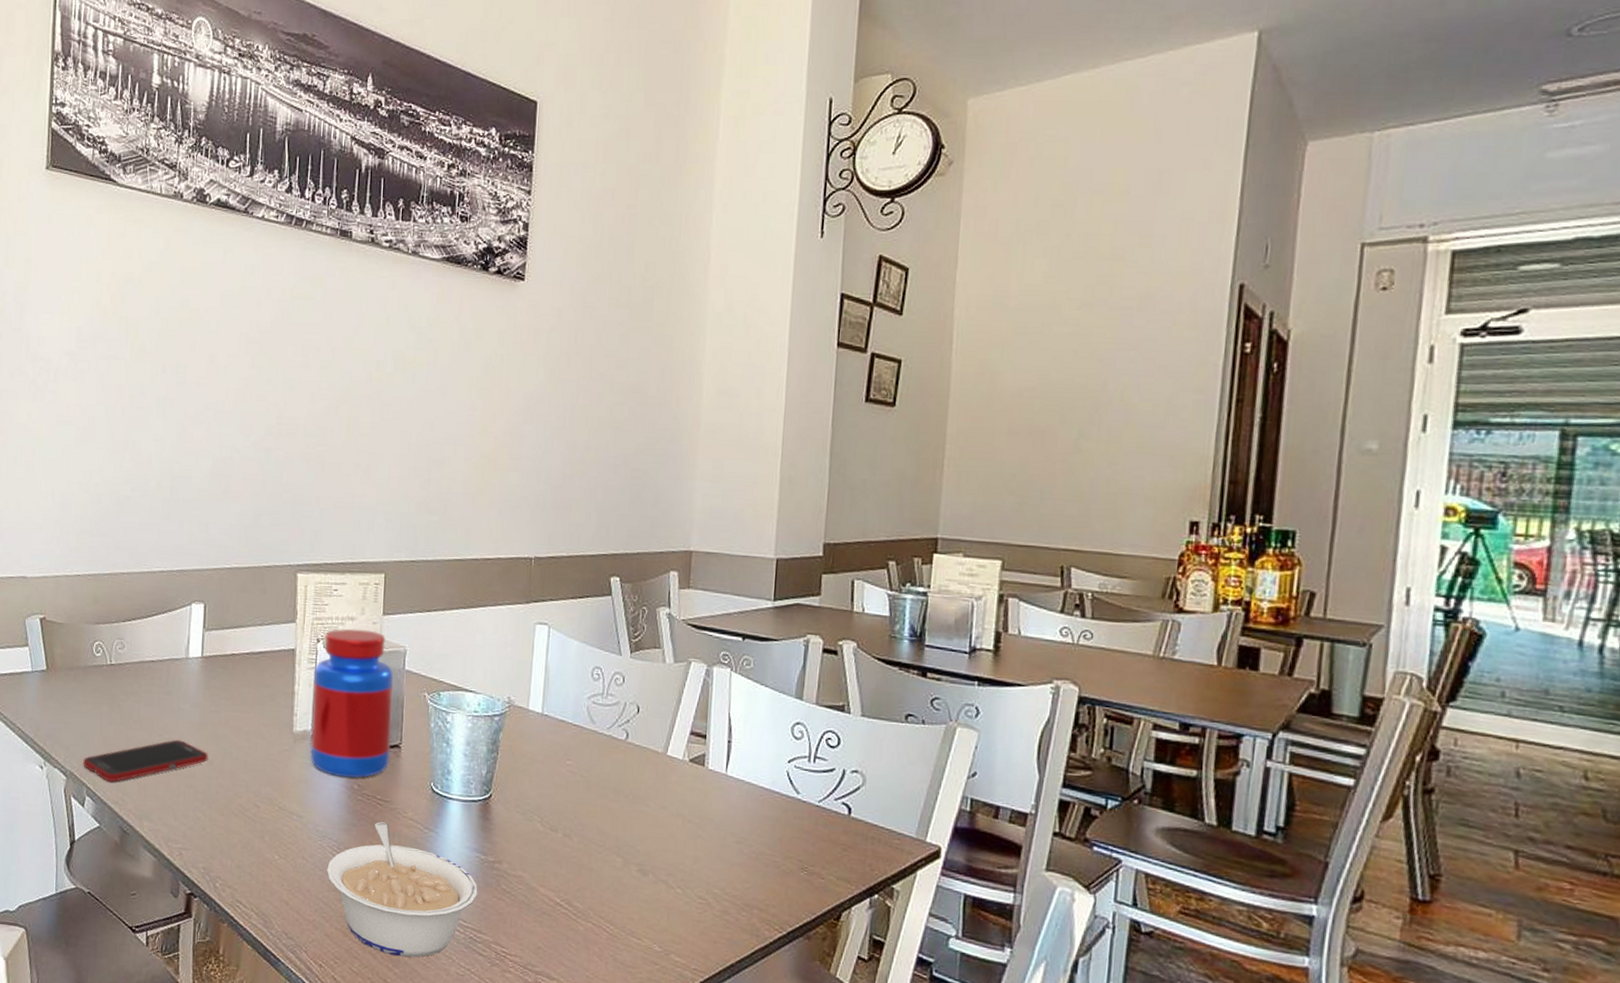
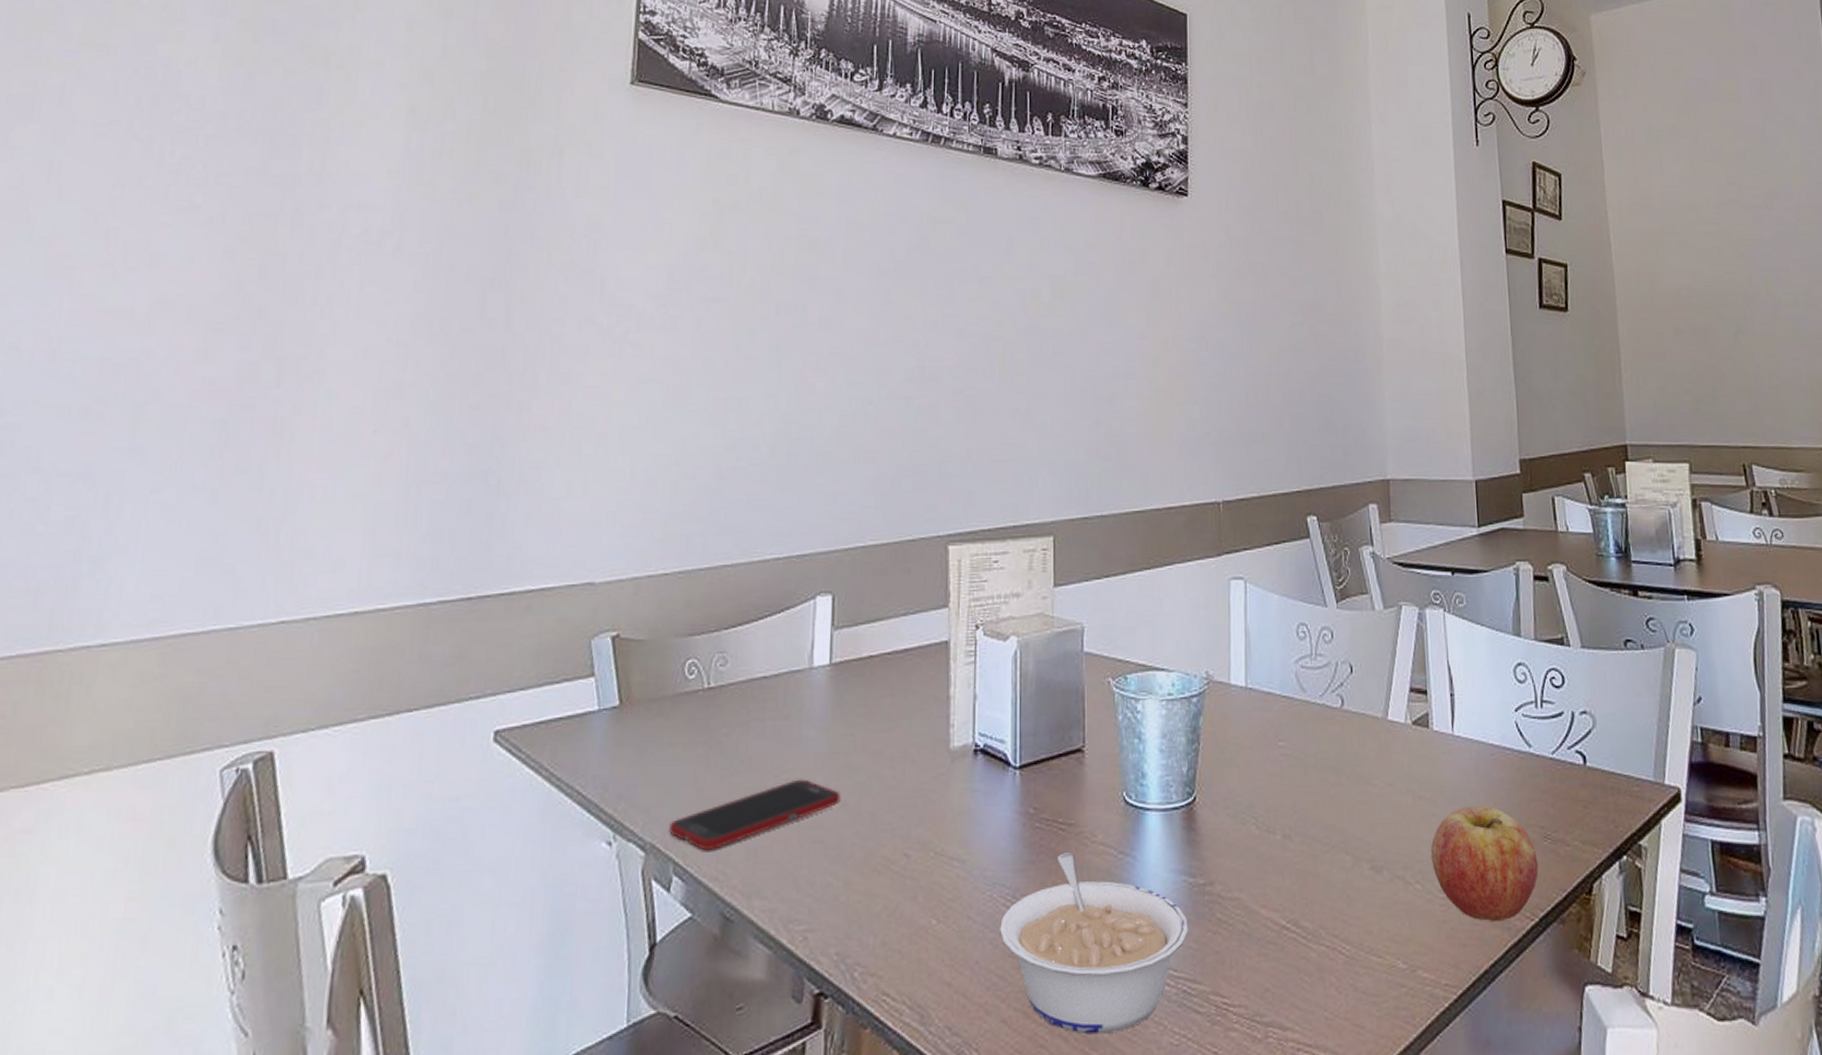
jar: present [310,629,394,779] -> none [972,607,1072,801]
fruit: none [693,834,792,929] -> present [1430,806,1539,922]

